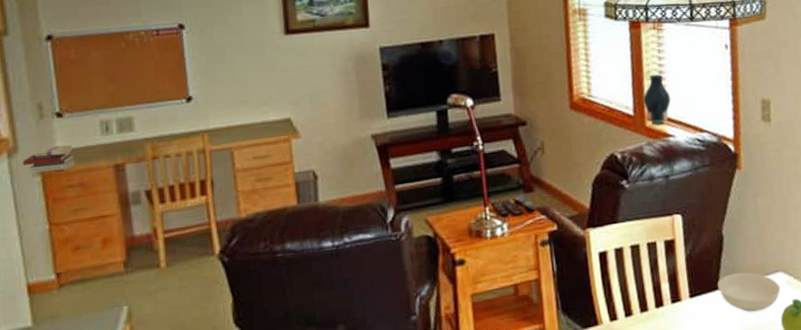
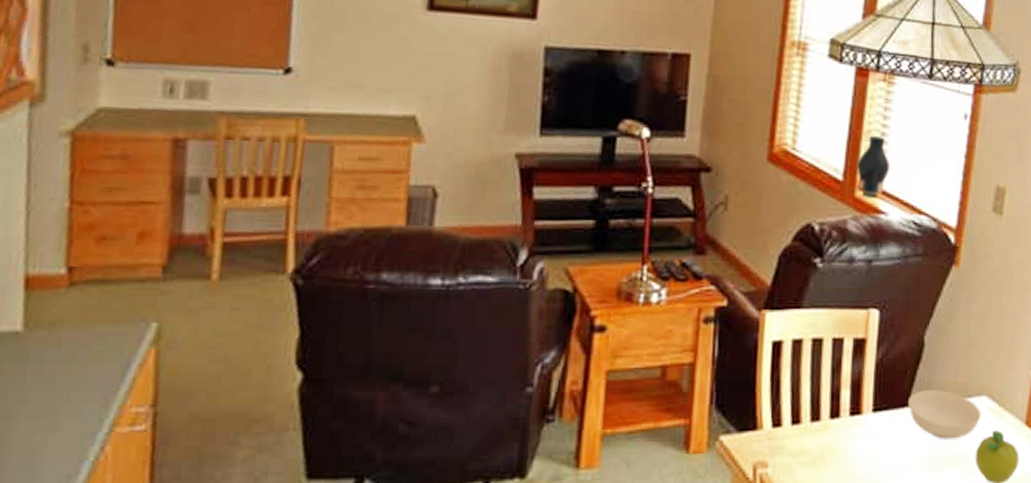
books: present [22,145,75,174] -> none [48,100,122,136]

